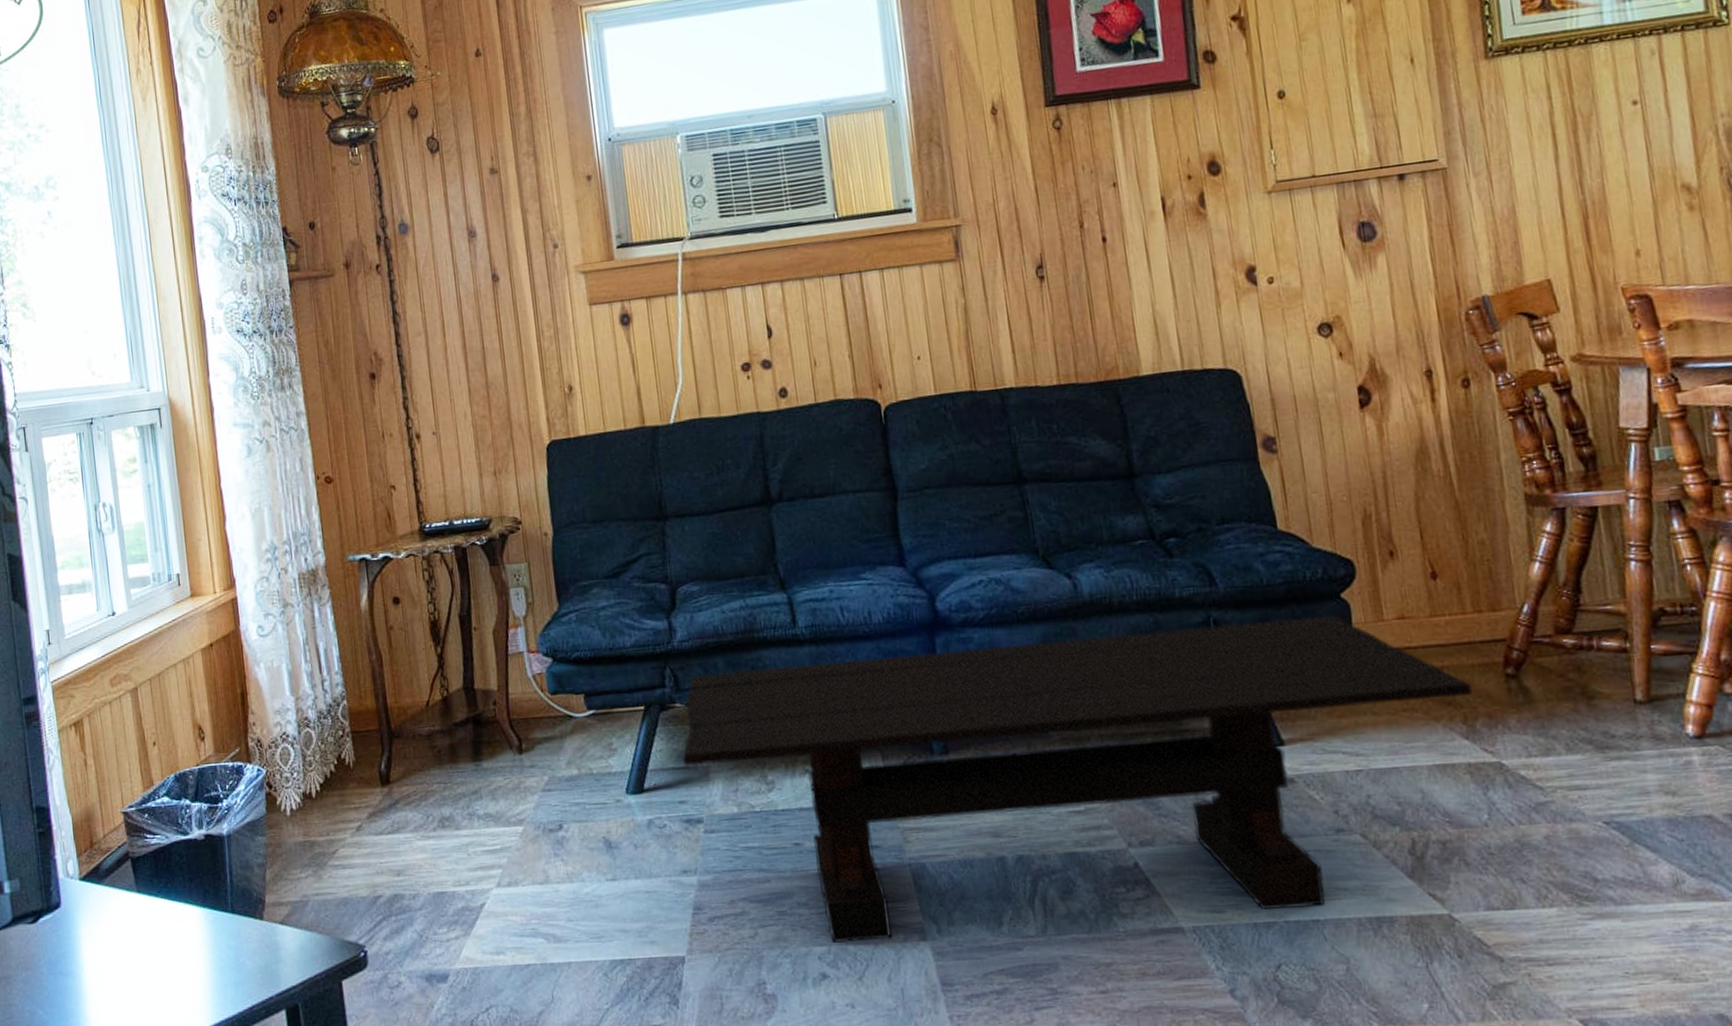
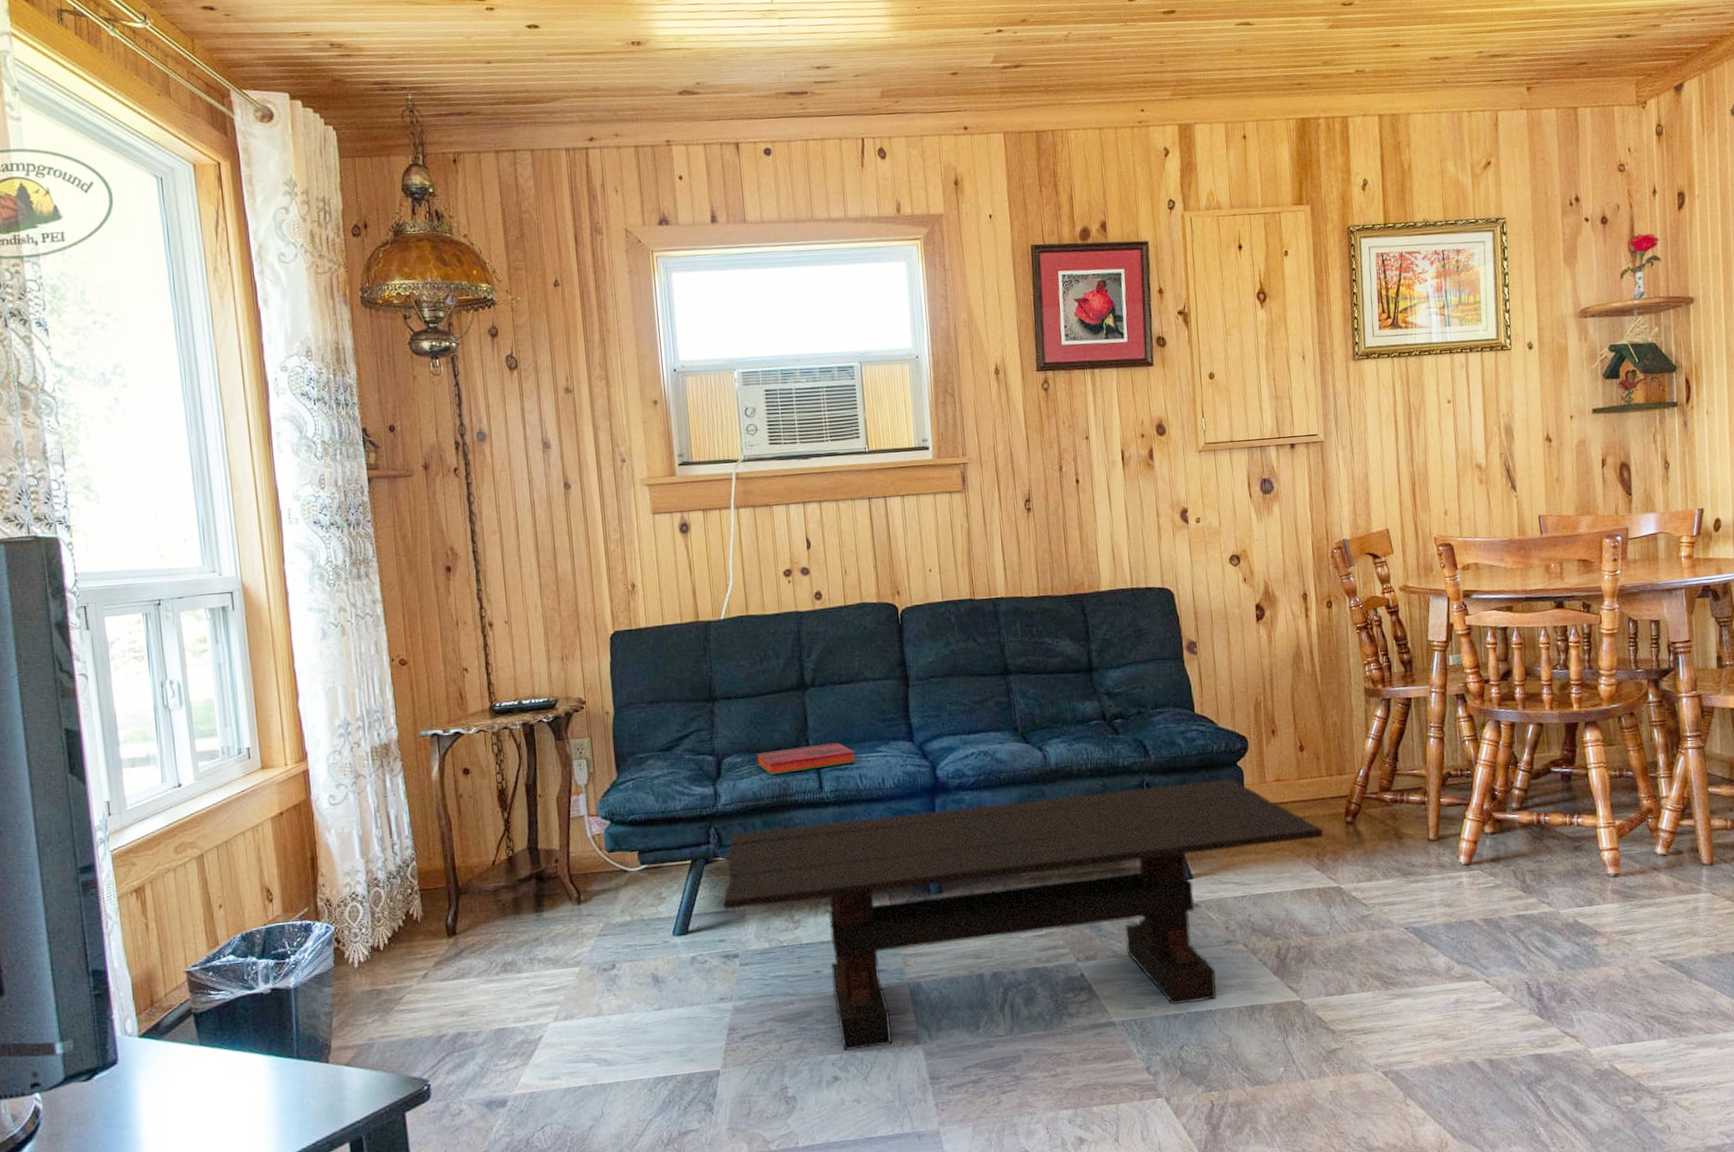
hardback book: none [716,567,834,606] -> present [757,742,855,775]

